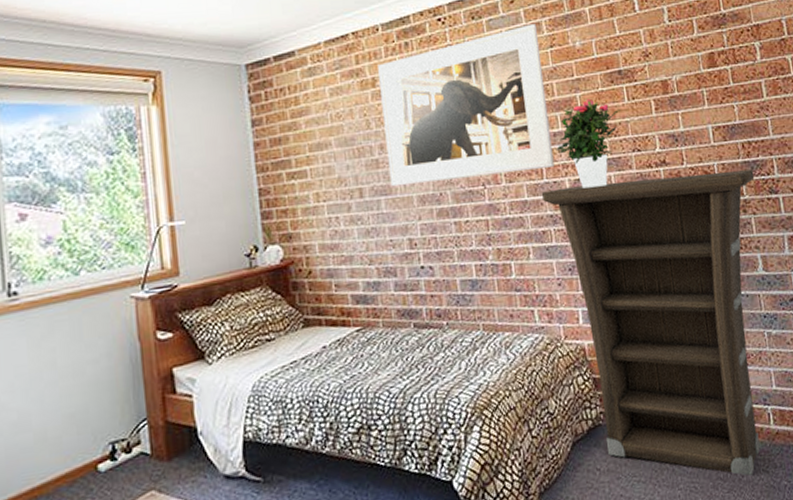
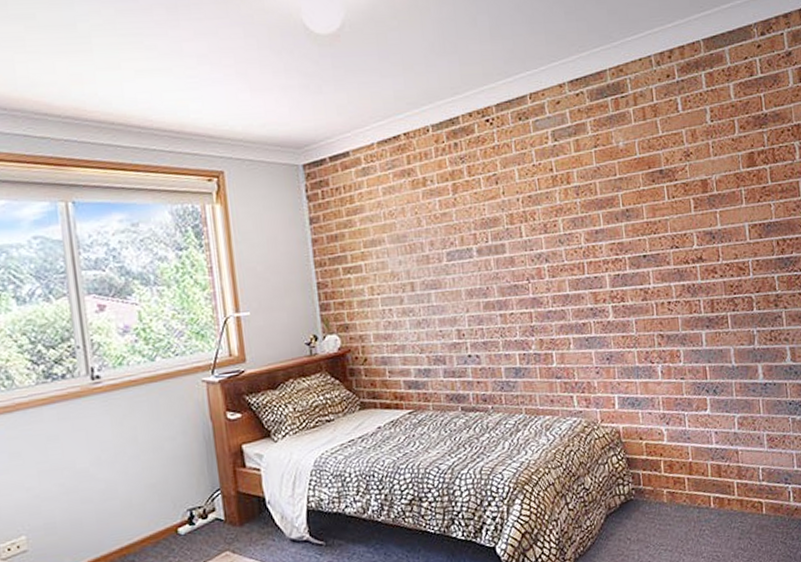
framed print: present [378,24,555,187] -> none [428,124,596,281]
cabinet: present [542,169,761,477] -> none [583,266,787,547]
potted flower: present [556,98,620,189] -> none [598,197,660,283]

